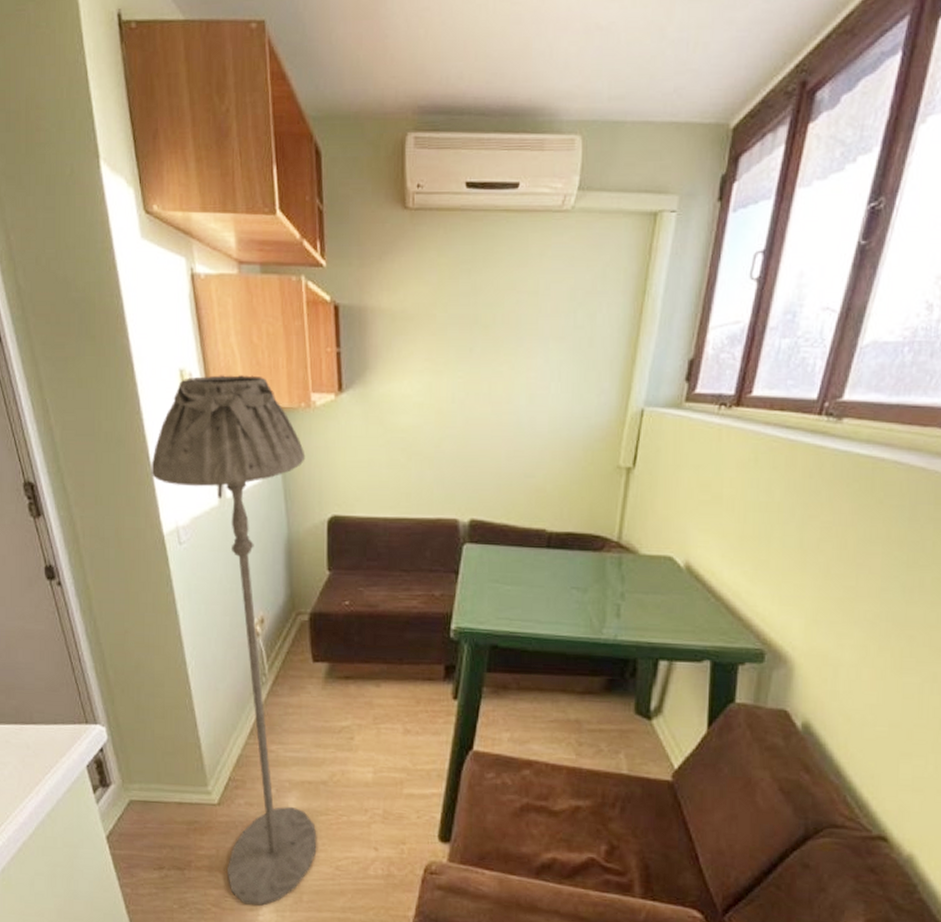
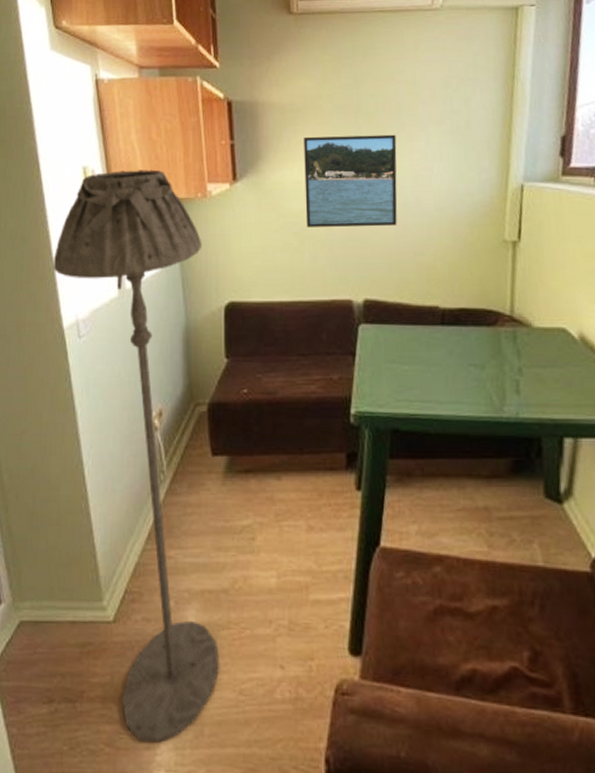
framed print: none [414,347,514,447] -> present [304,134,398,227]

